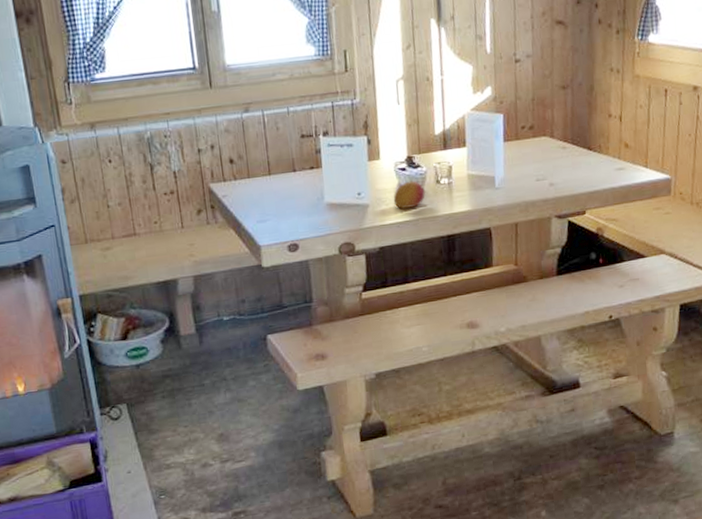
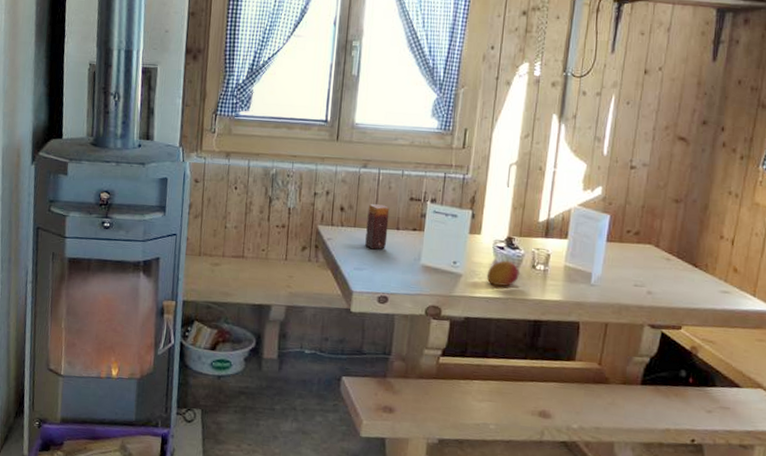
candle: none [259,148,286,198] -> present [365,203,390,250]

